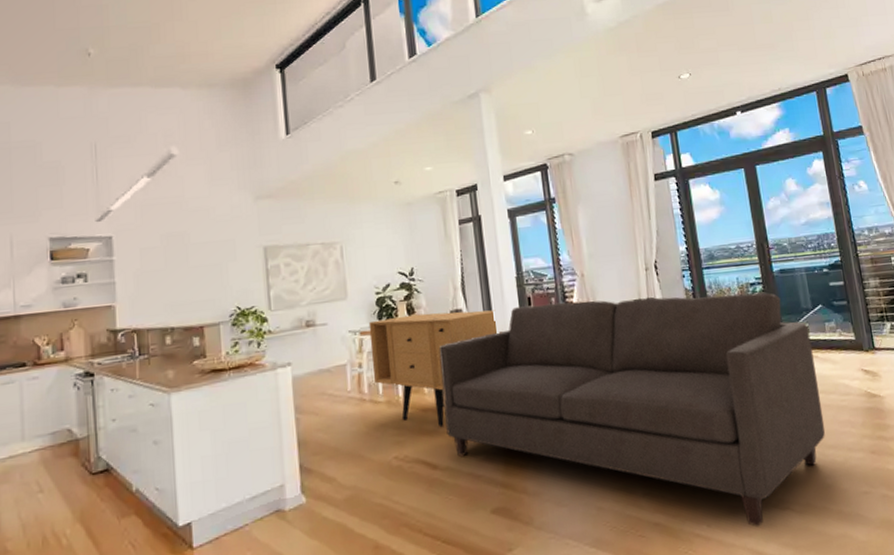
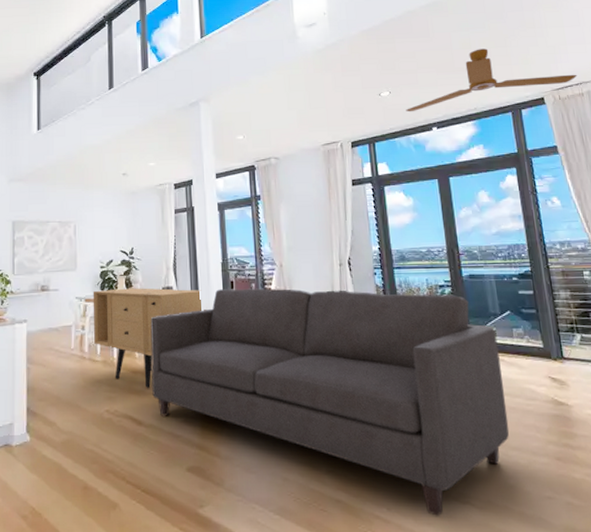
ceiling fan: none [707,22,880,96] -> present [406,48,578,112]

